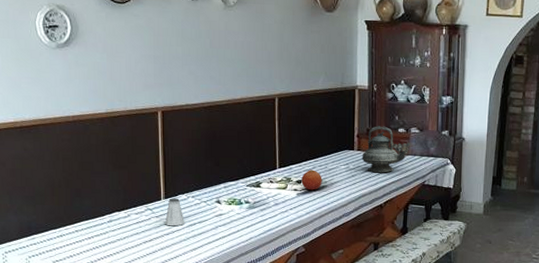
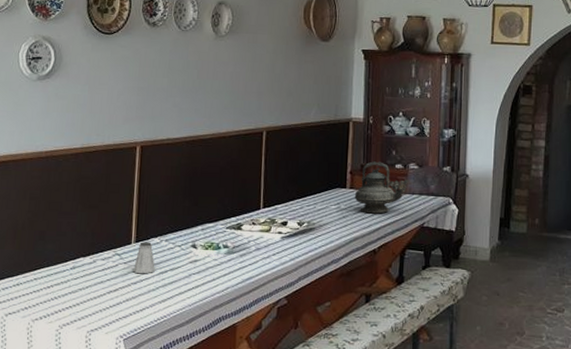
fruit: present [301,169,322,190] -> none [287,210,310,233]

